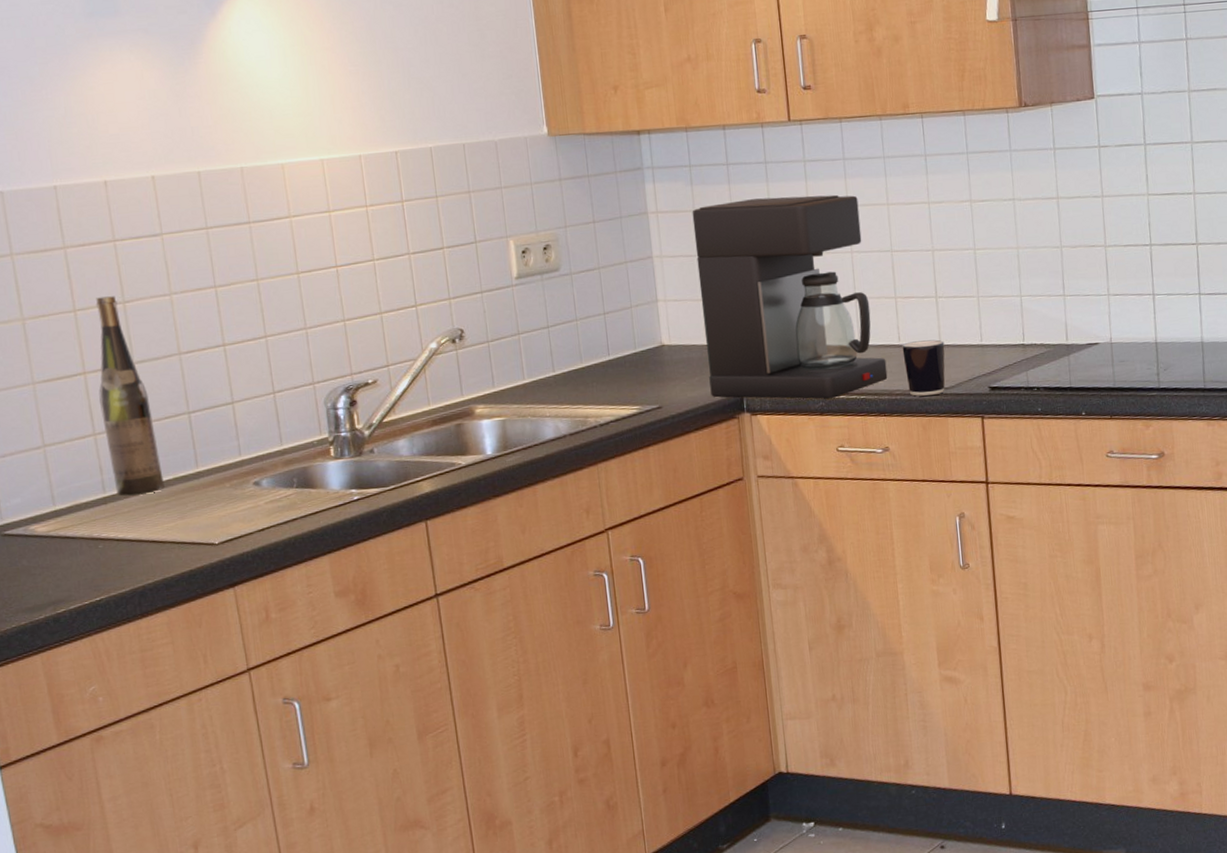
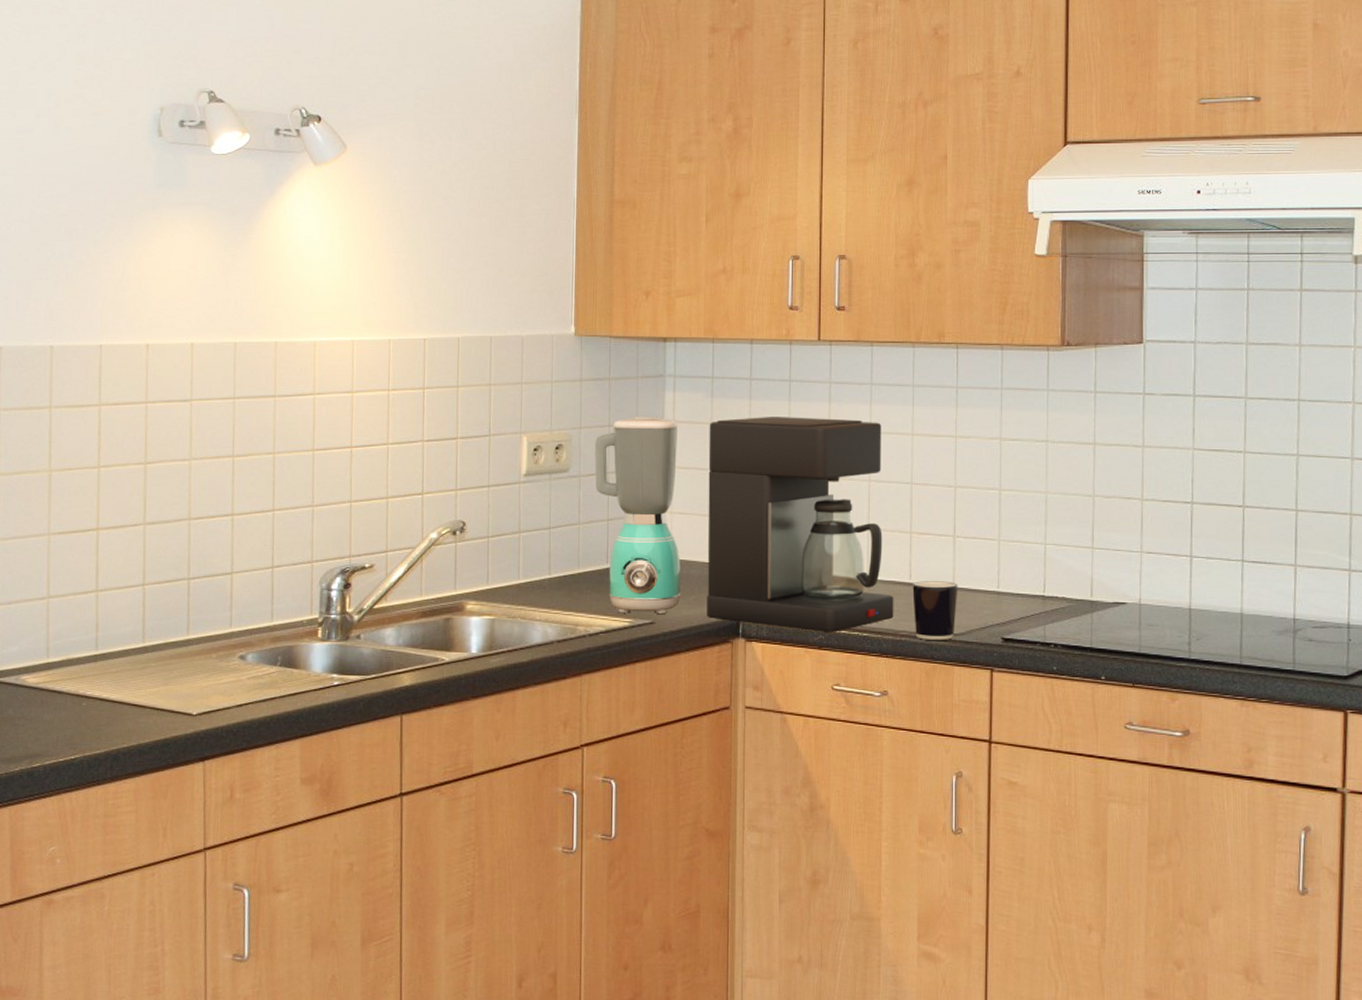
wine bottle: present [95,295,165,496] -> none [106,455,155,656]
blender: none [582,208,684,402] -> present [595,415,681,614]

